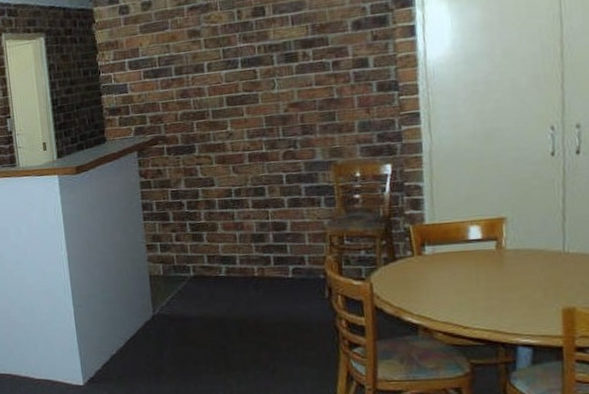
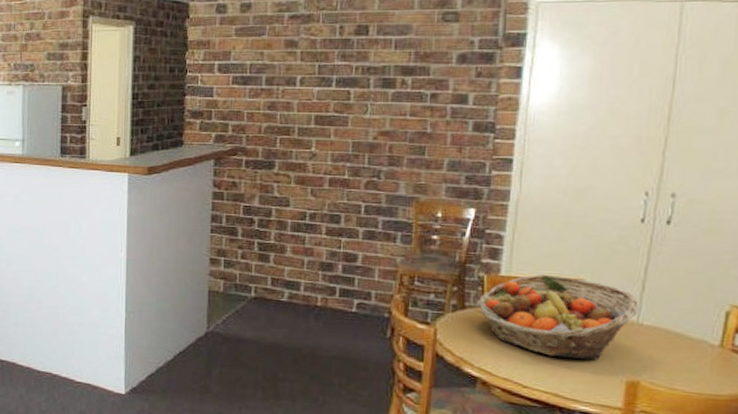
fruit basket: none [407,217,563,295] -> present [477,274,640,360]

